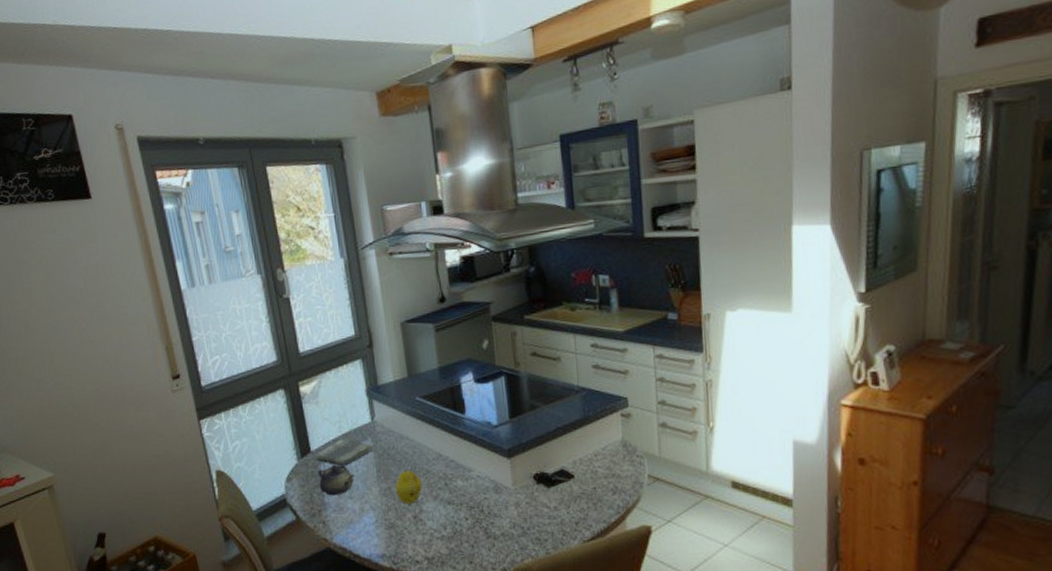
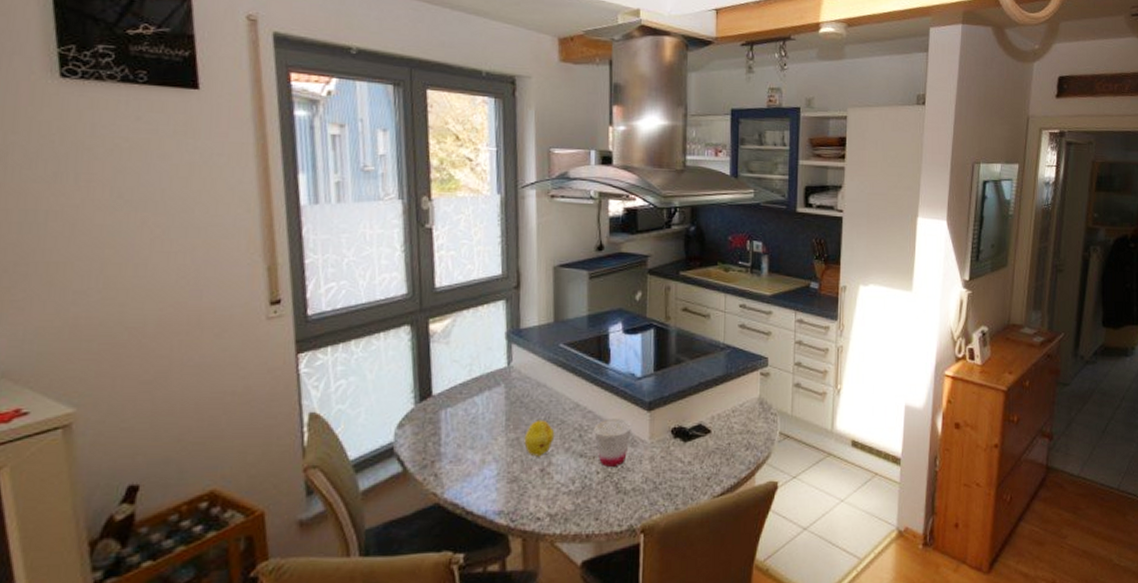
dish towel: present [315,439,374,465] -> none [437,383,506,412]
teapot: present [318,464,355,496] -> none [436,410,480,445]
cup: none [457,466,495,513] -> present [593,418,633,467]

